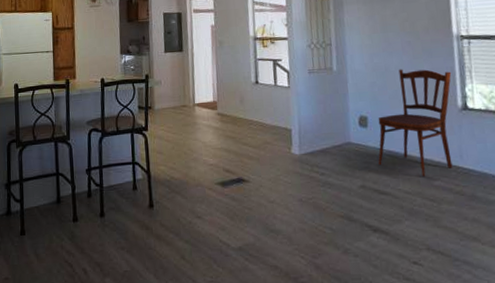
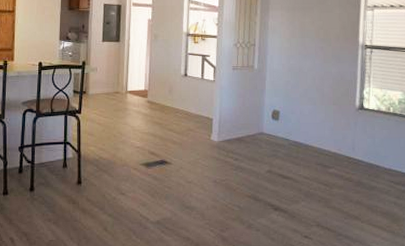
dining chair: present [378,69,453,177] -> none [285,71,354,165]

